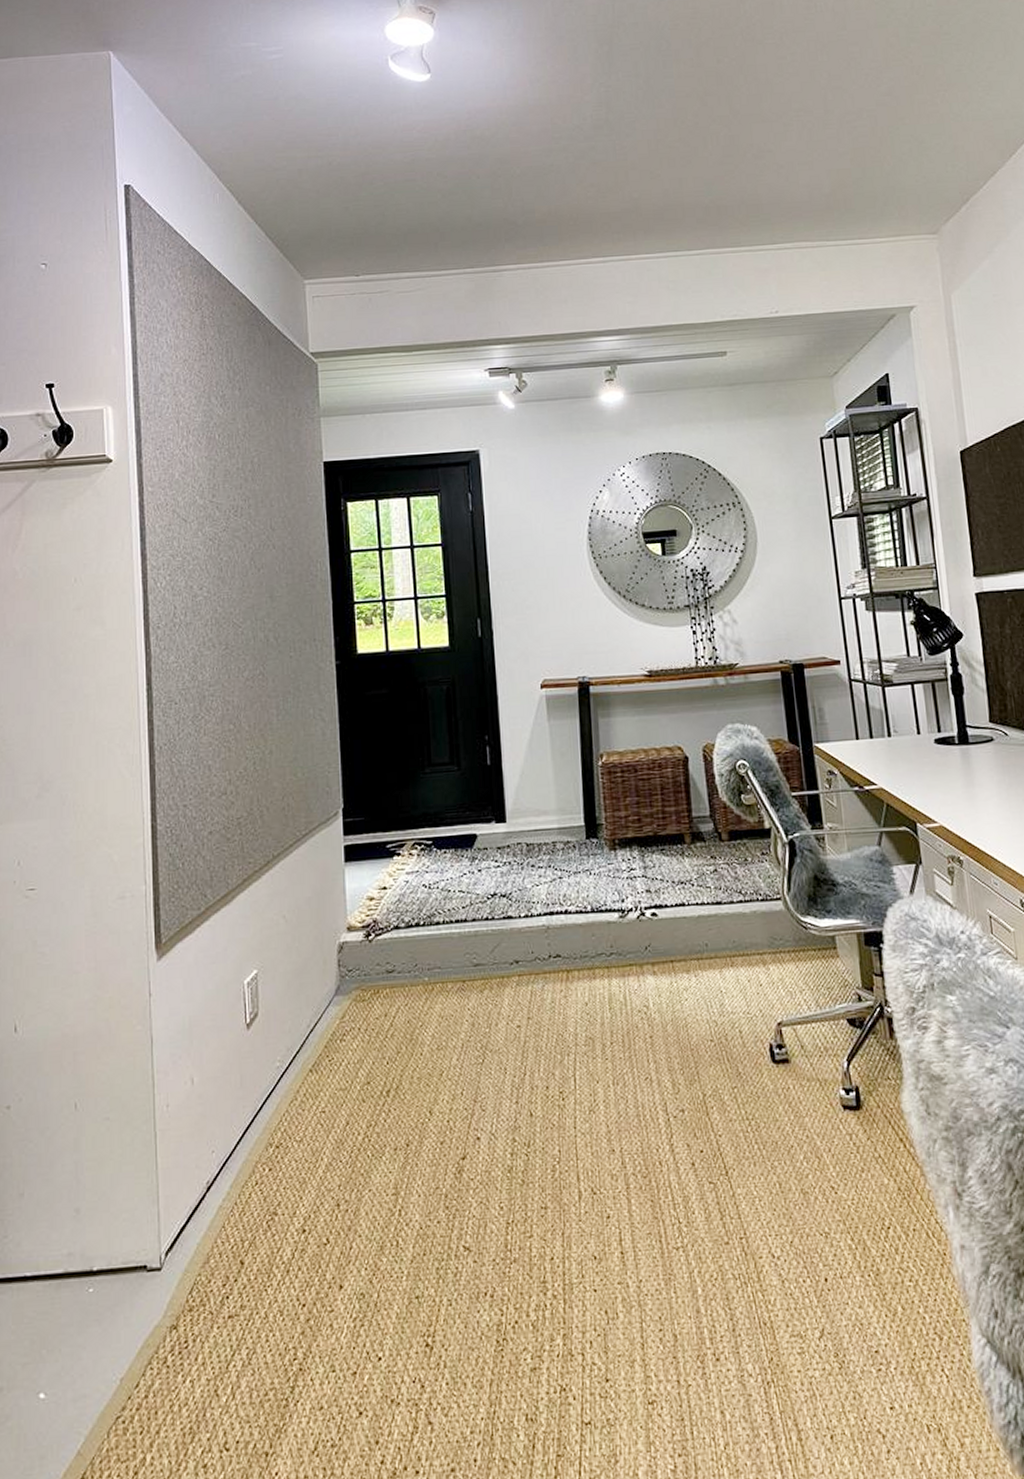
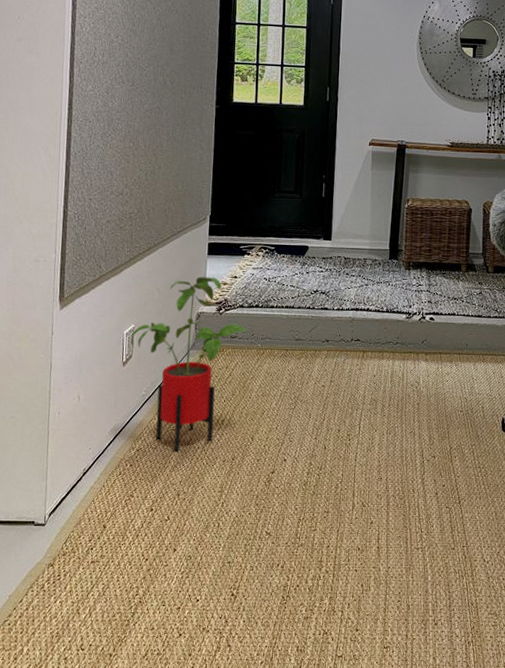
house plant: none [253,892,410,1143] -> present [130,276,248,451]

